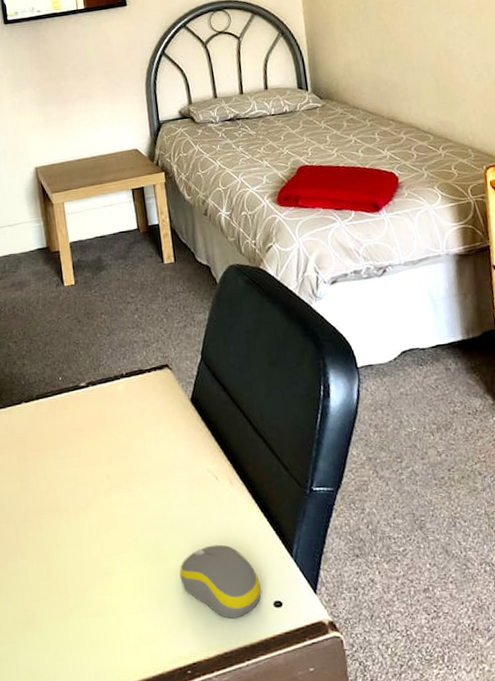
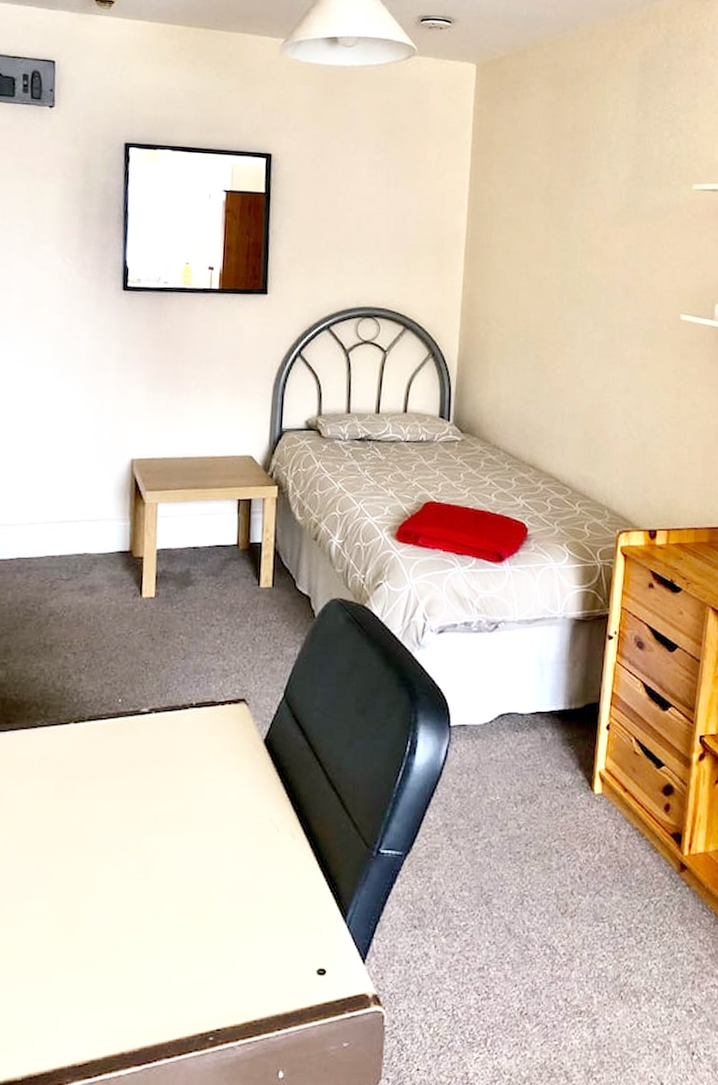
computer mouse: present [179,544,261,619] -> none [218,902,306,983]

